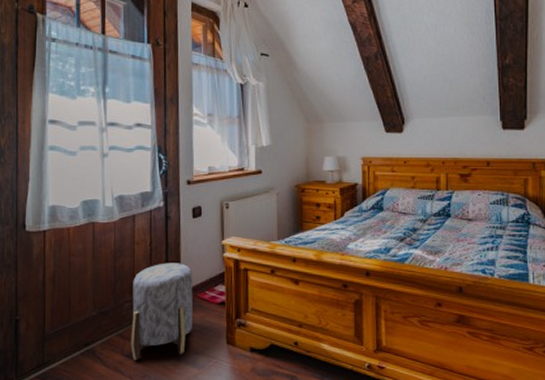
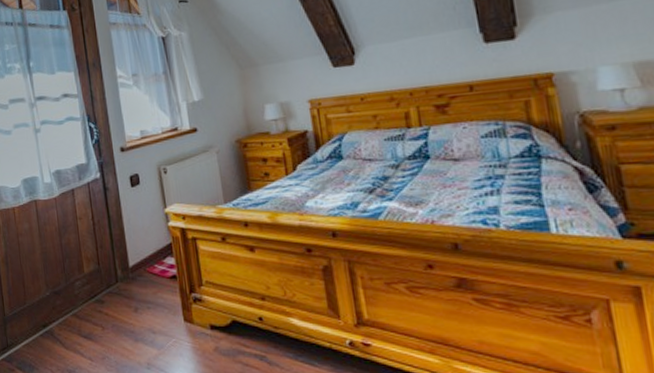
stool: present [130,263,194,361] -> none [80,236,146,341]

